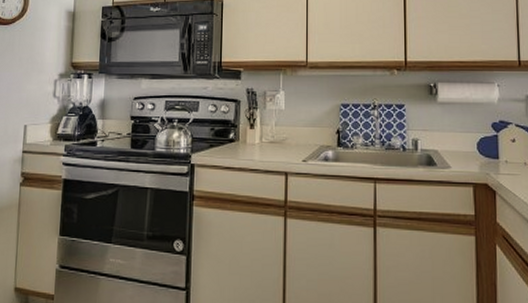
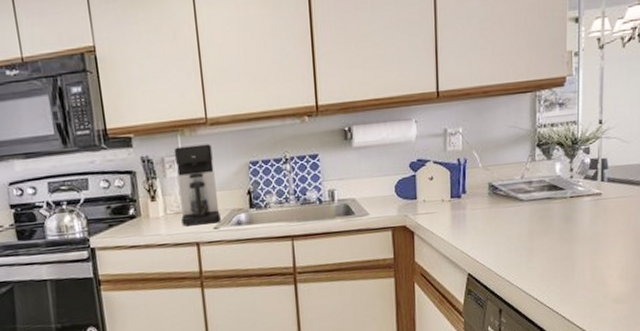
coffee maker: none [274,83,310,156] -> present [173,144,221,227]

